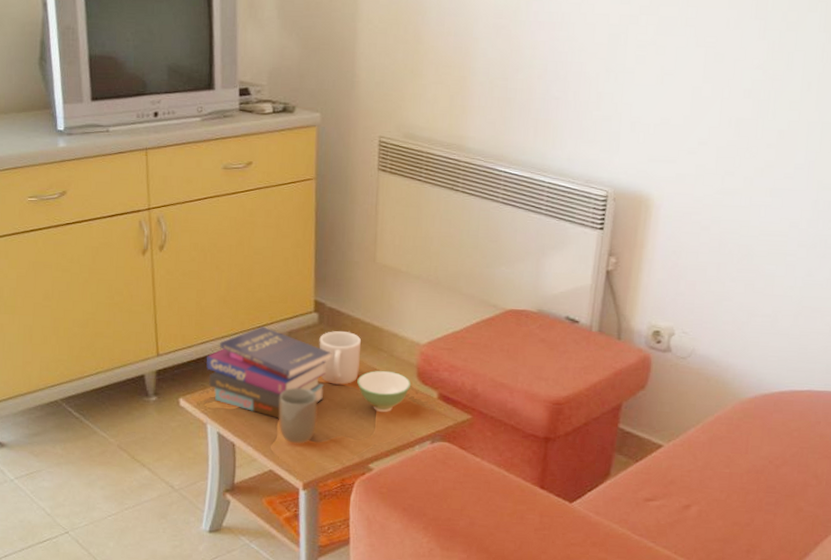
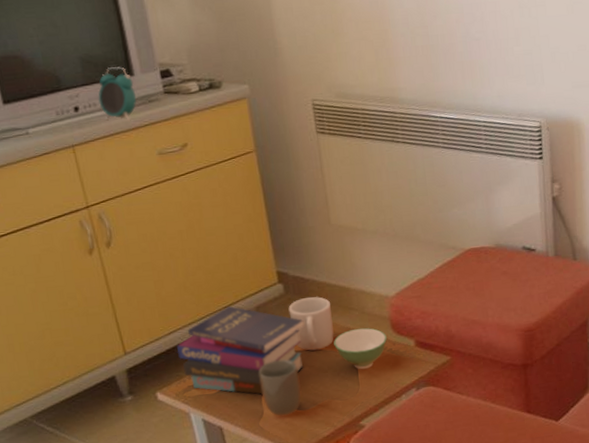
alarm clock: none [177,79,213,133] -> present [98,67,137,121]

